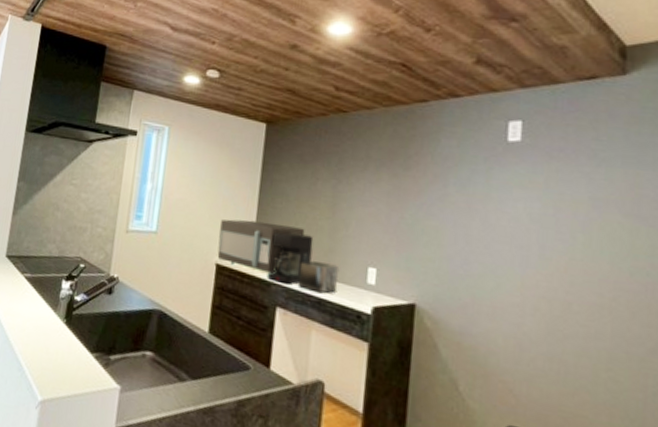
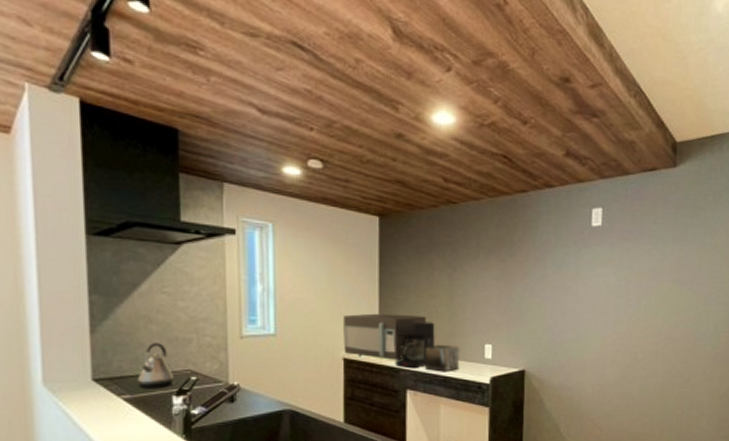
kettle: none [38,229,68,272] -> present [137,343,175,389]

